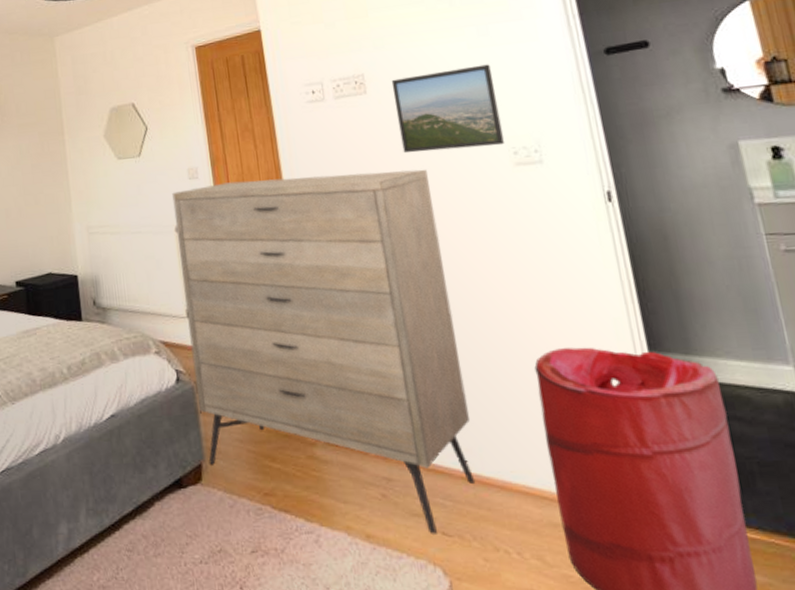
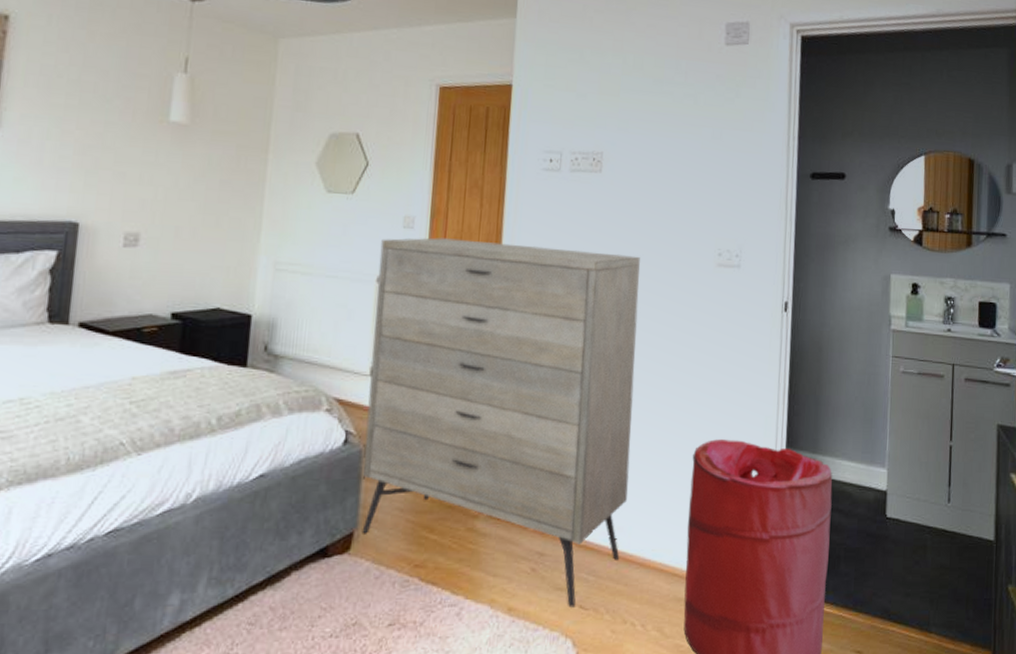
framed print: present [391,64,504,153] -> none [623,163,716,244]

